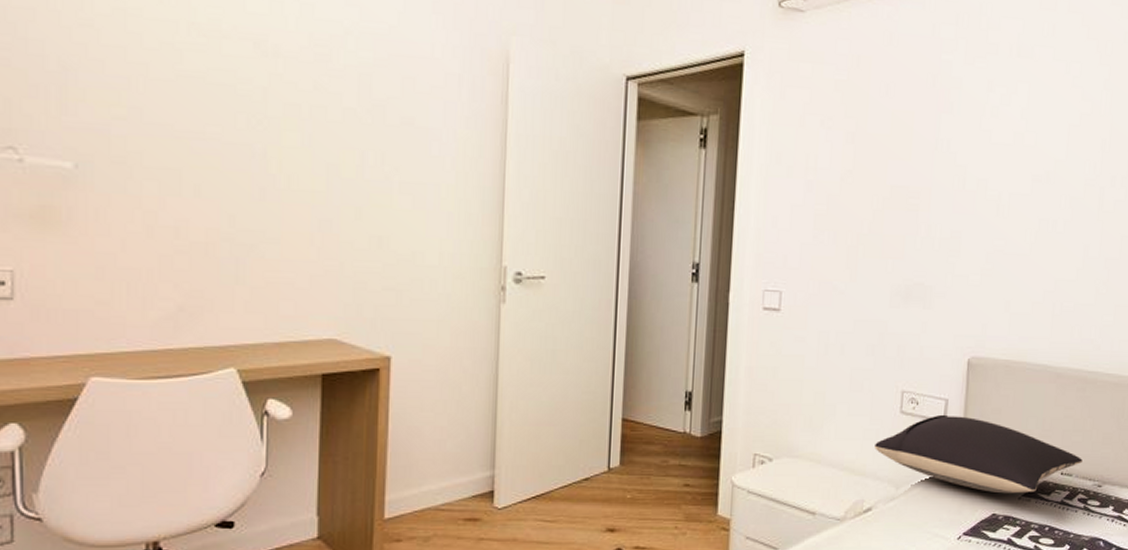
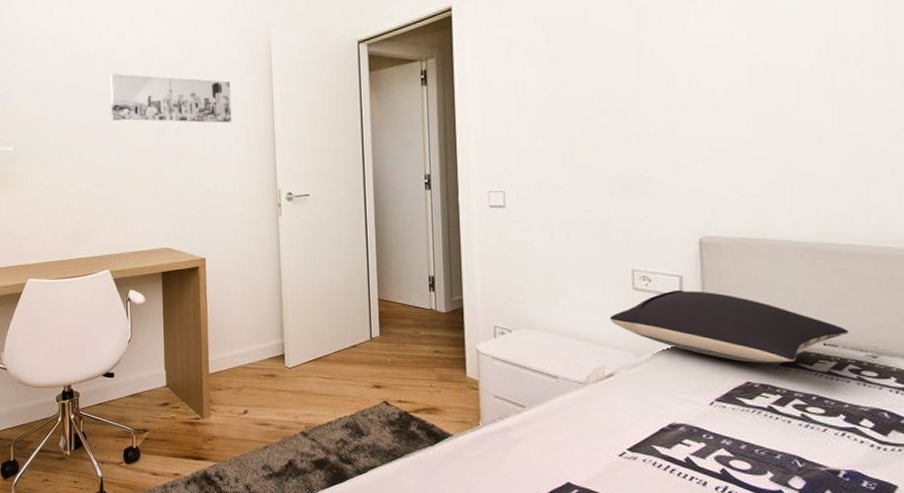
wall art: none [254,66,447,166] -> present [109,73,232,123]

